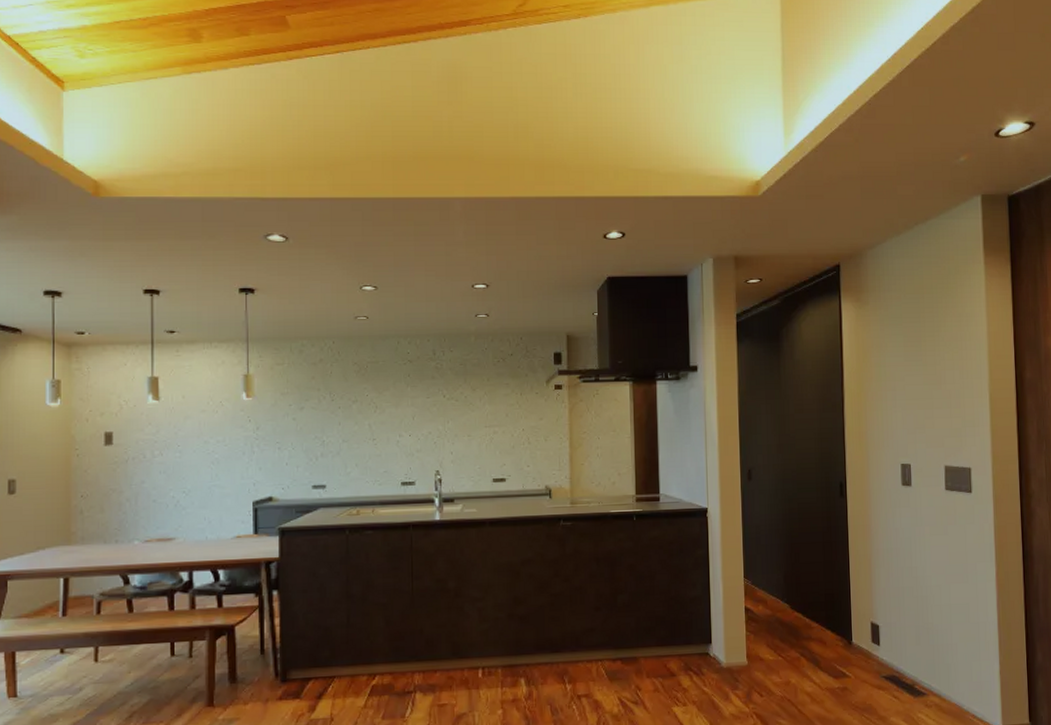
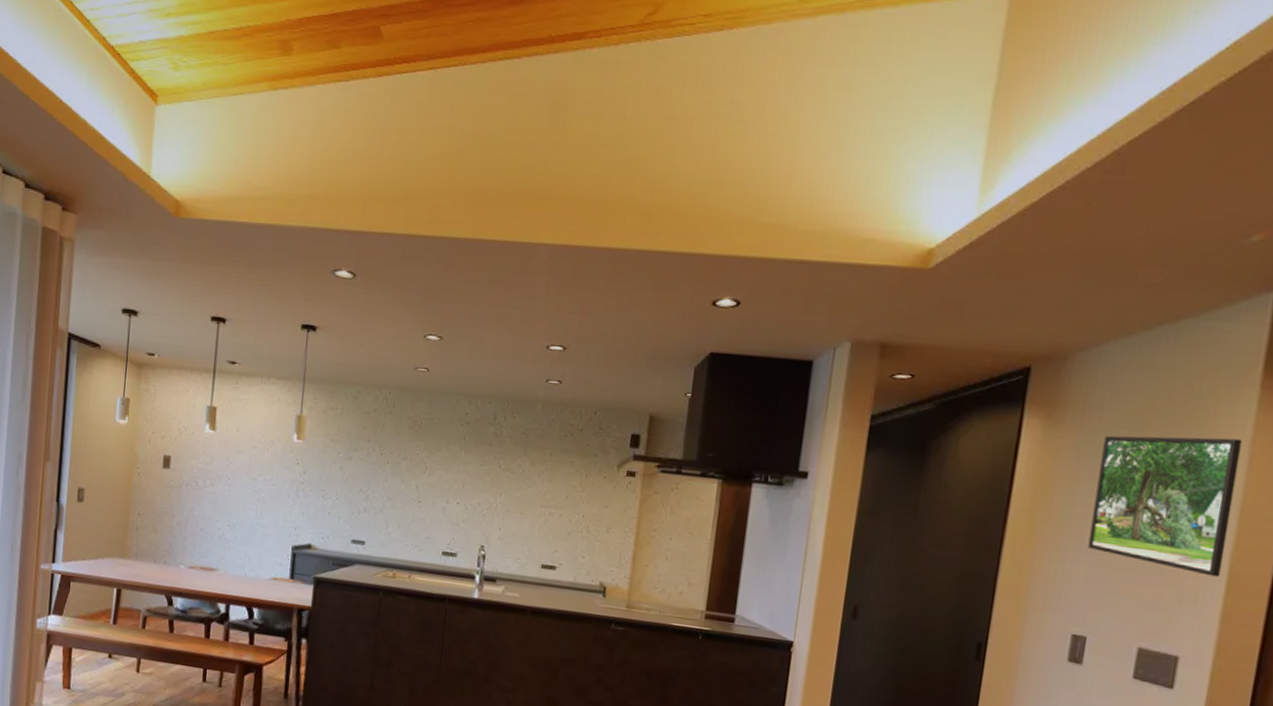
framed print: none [896,302,985,404] -> present [1088,435,1243,577]

